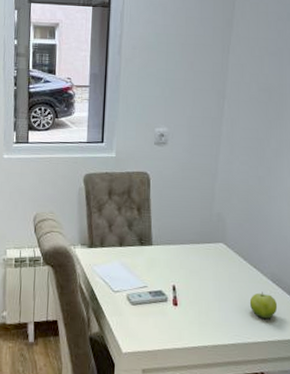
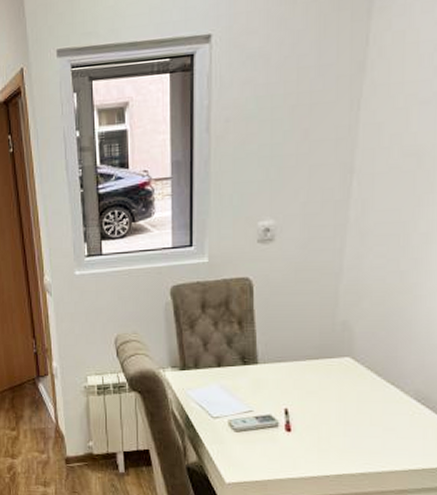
fruit: present [249,291,278,320] -> none [384,413,423,446]

